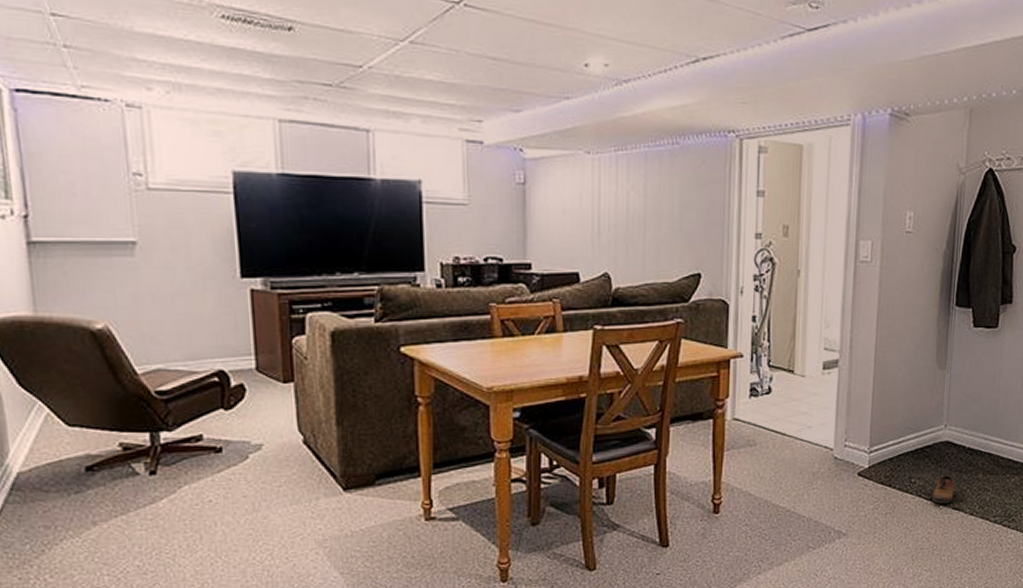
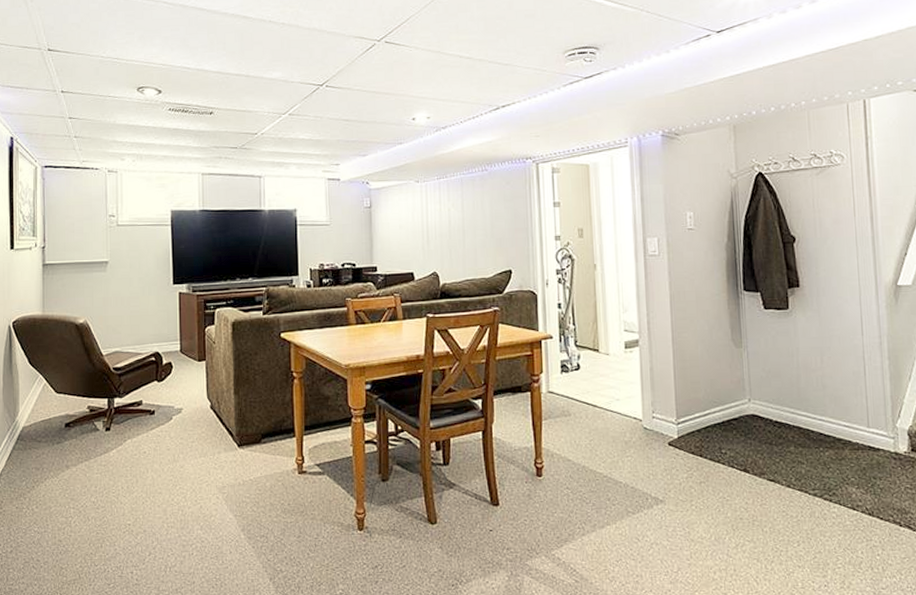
shoe: present [932,475,955,504] -> none [745,447,768,475]

